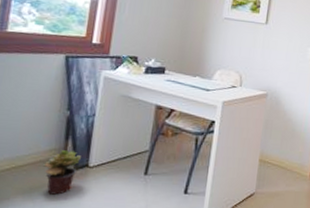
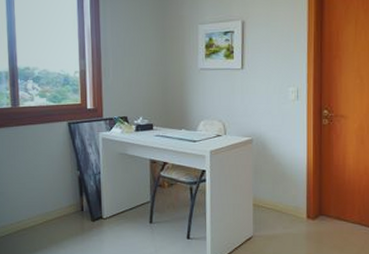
potted plant: present [43,150,81,195] -> none [67,205,95,243]

